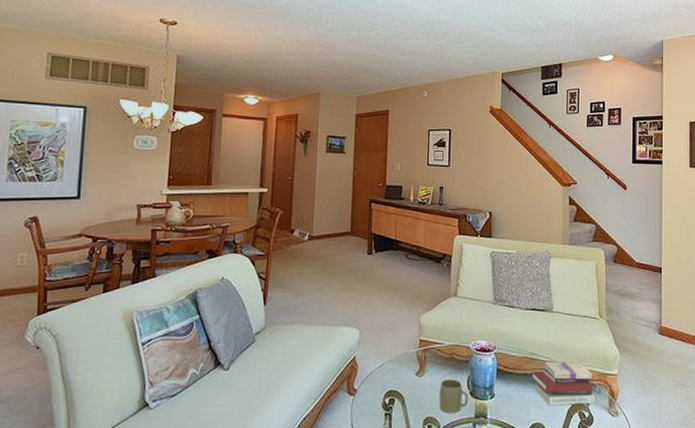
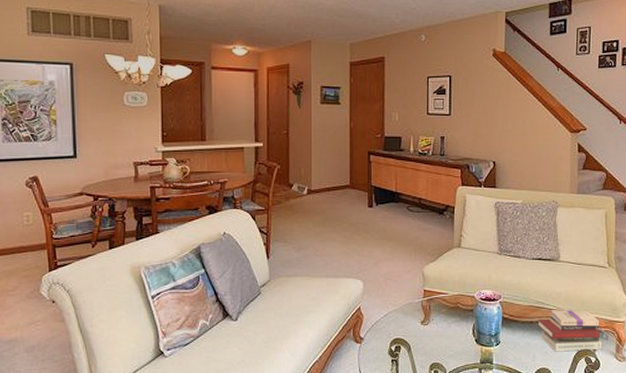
mug: present [439,379,469,413] -> none [444,327,474,359]

